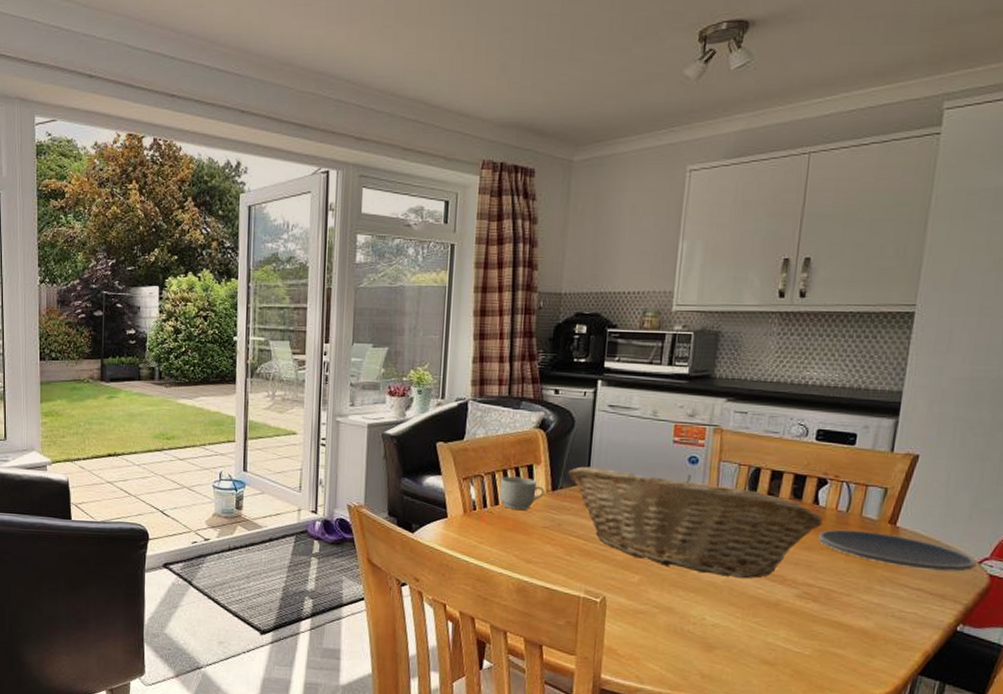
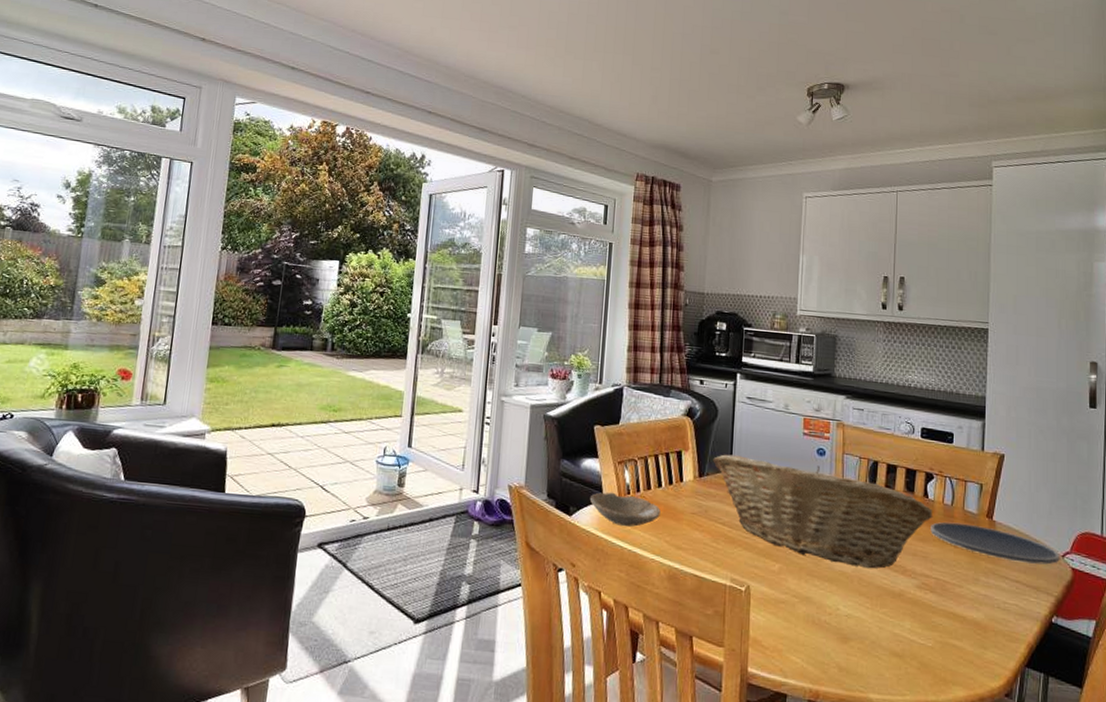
bowl: none [432,508,509,542] -> present [589,492,661,527]
mug: present [500,476,545,510] -> none [652,461,693,495]

